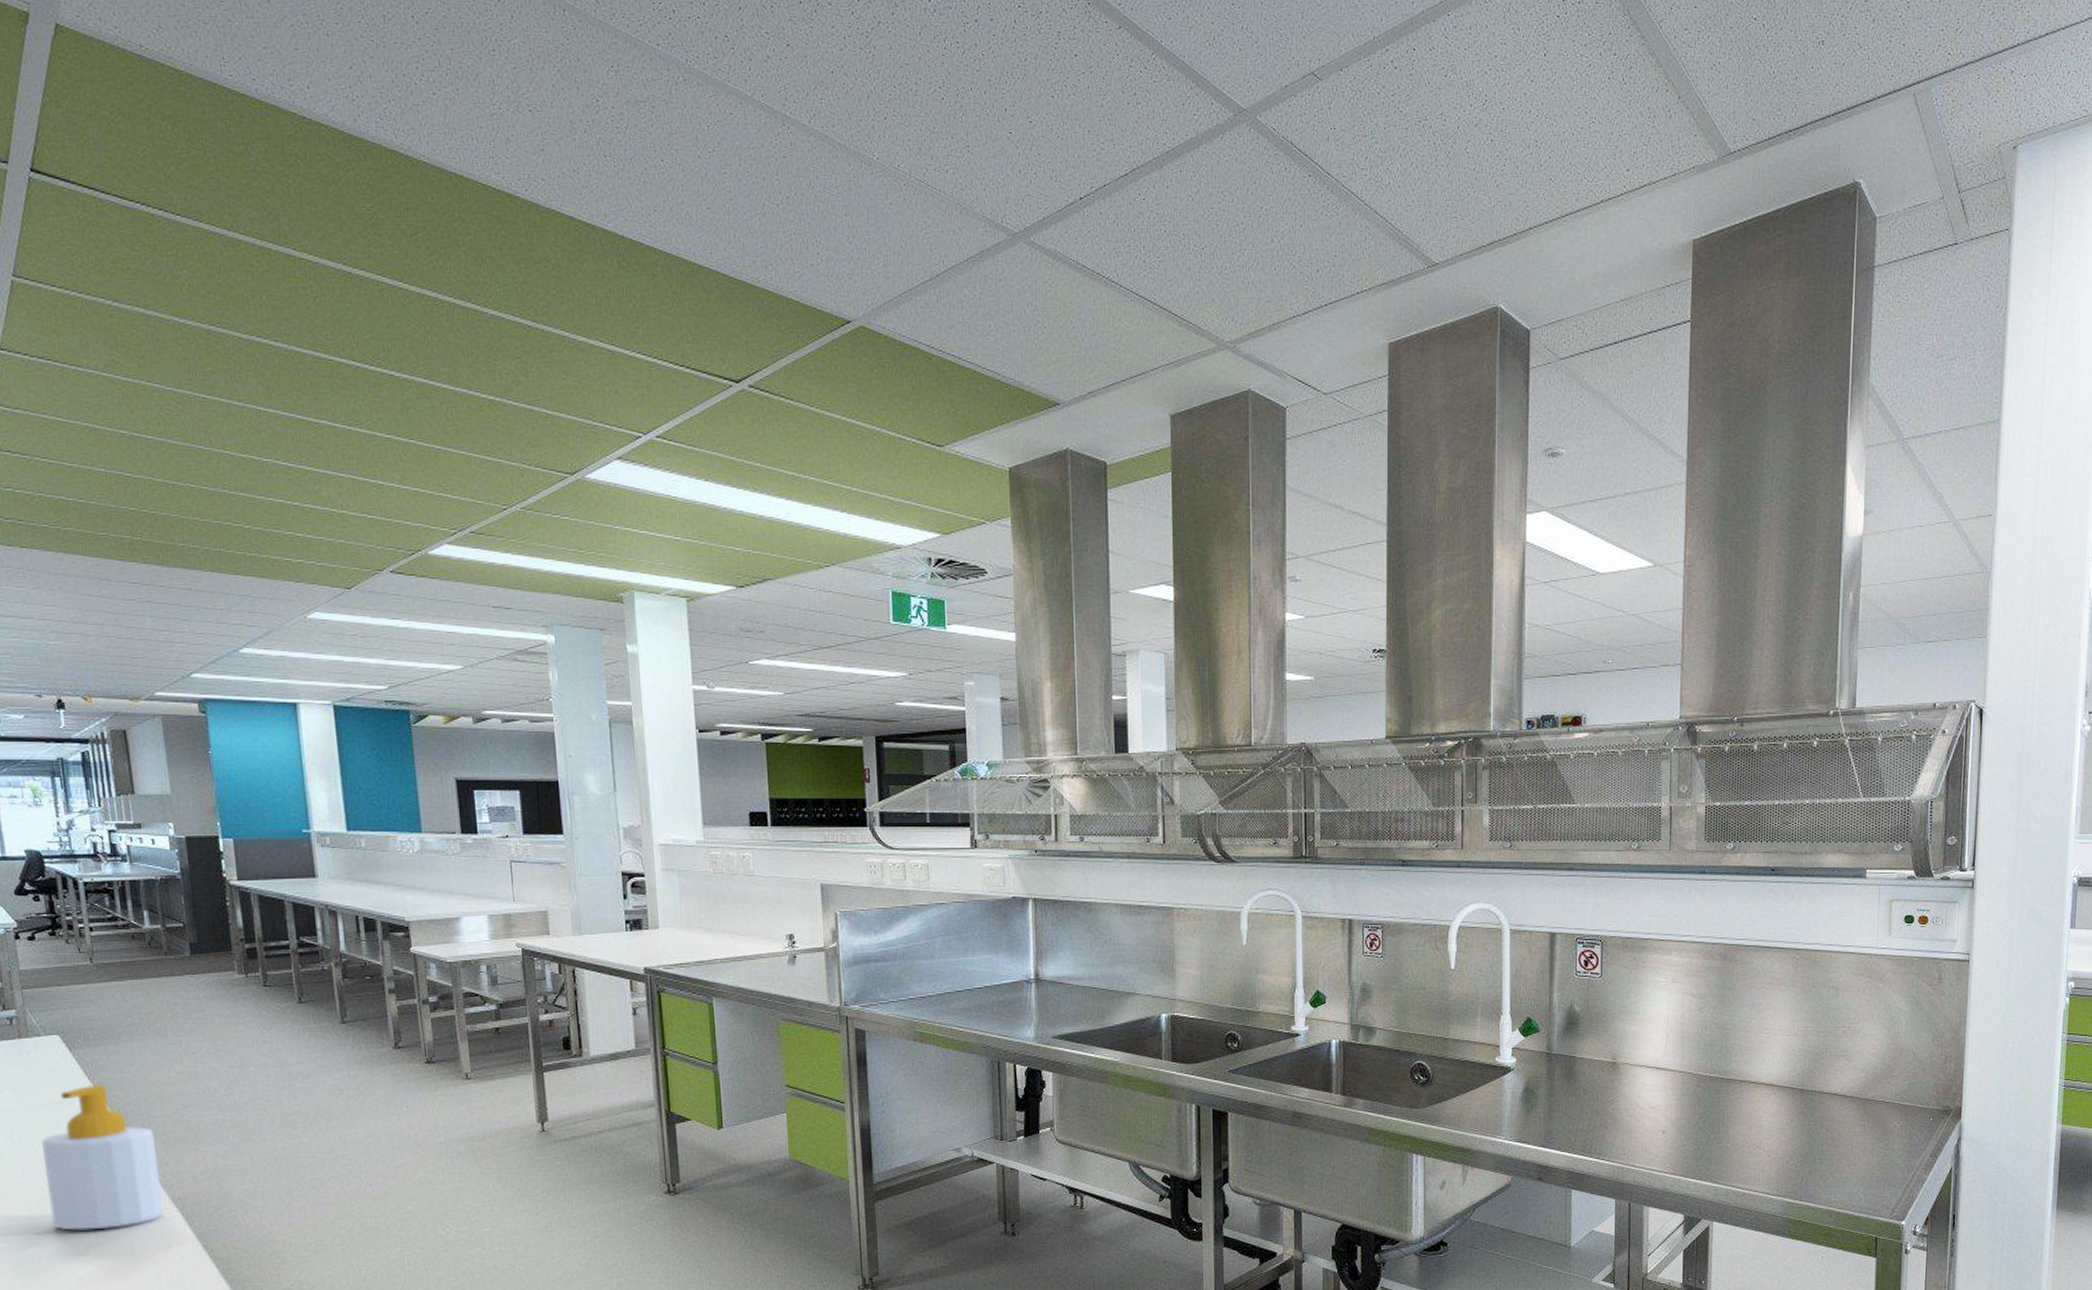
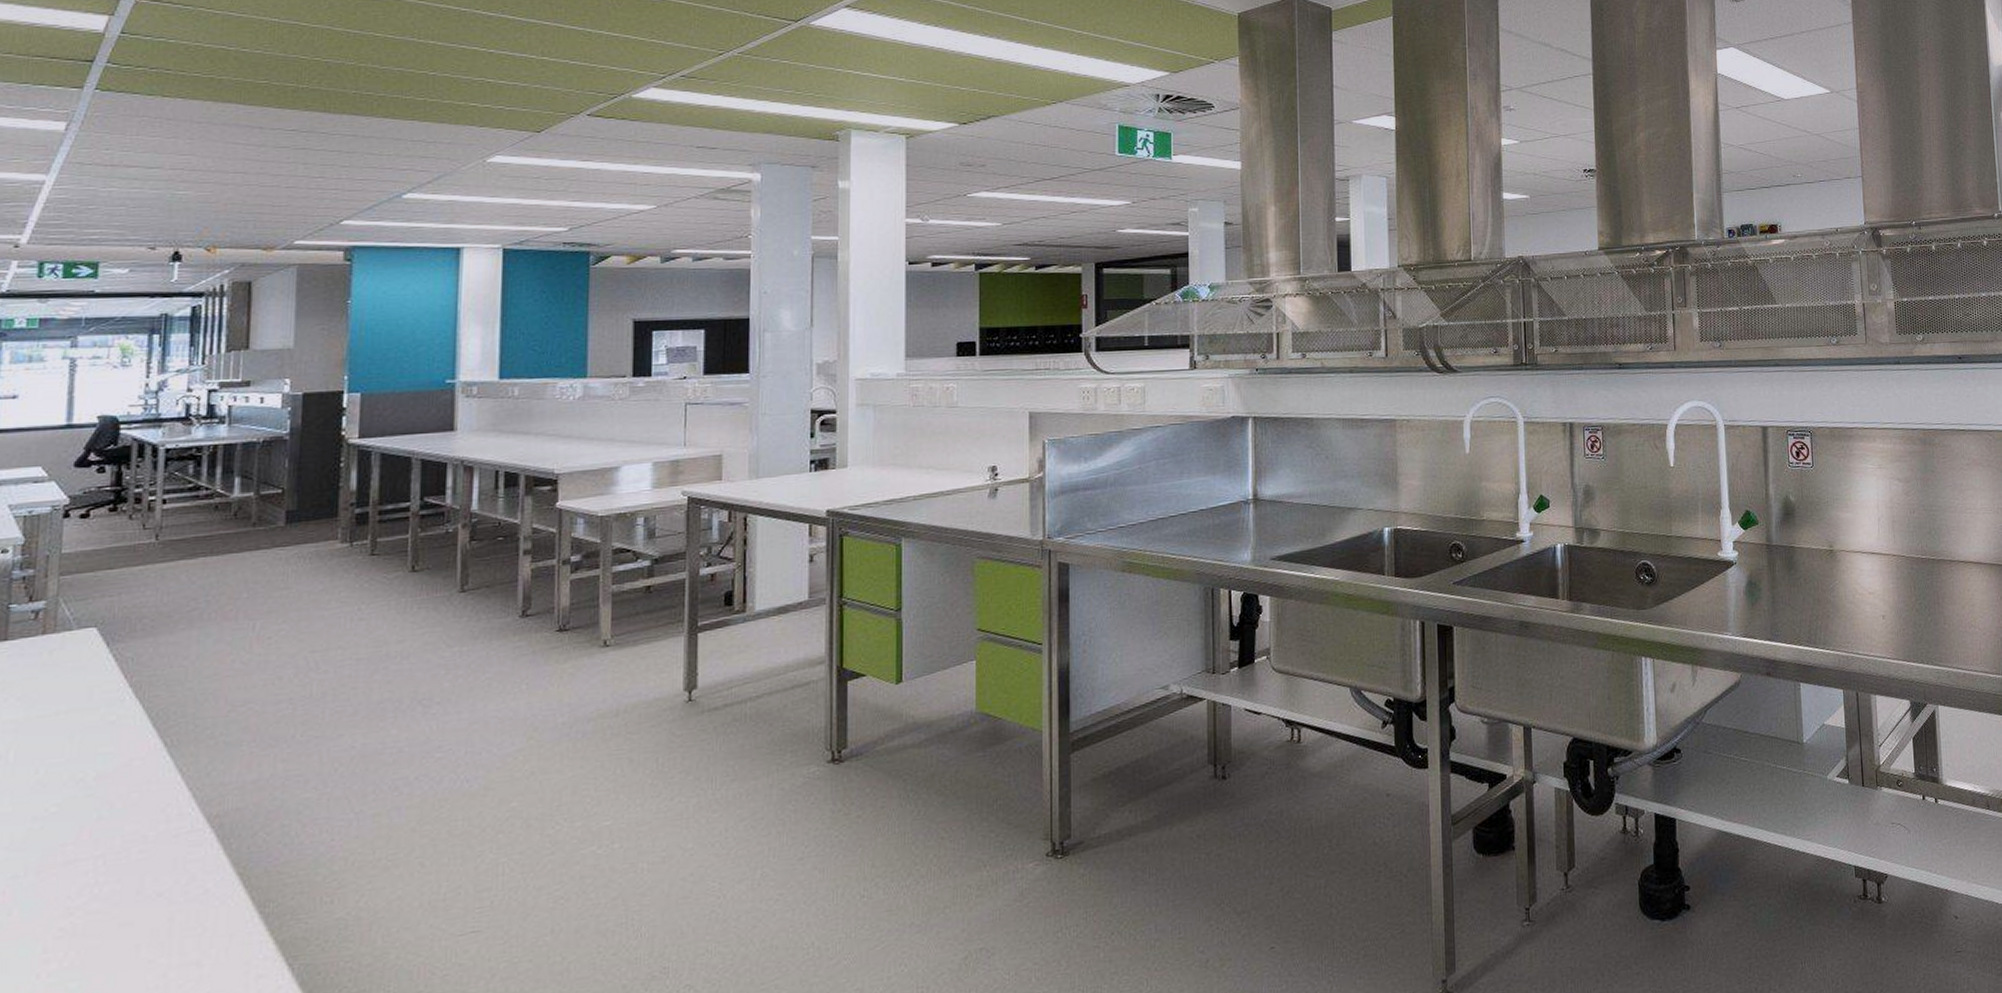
soap bottle: present [42,1084,164,1231] -> none [39,683,198,870]

